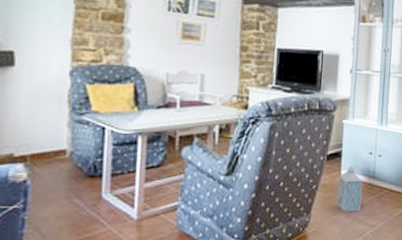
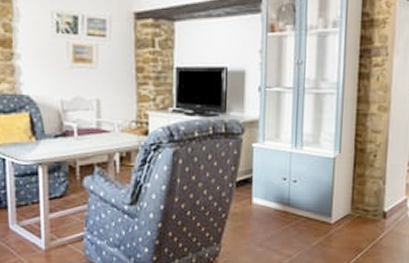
lantern: present [337,165,362,212] -> none [249,192,276,242]

